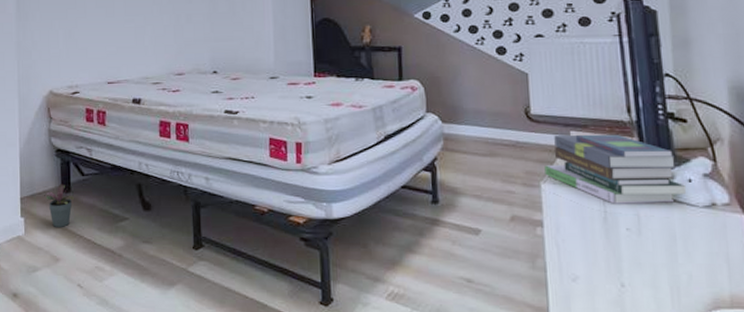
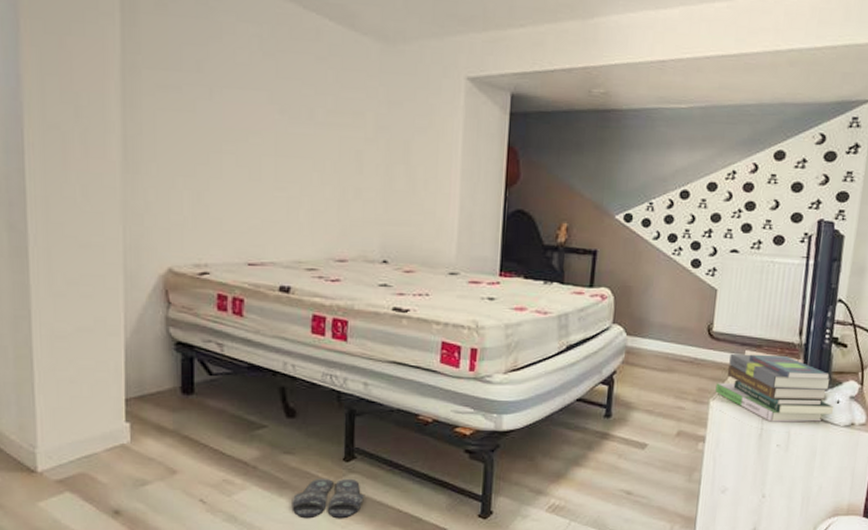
potted plant: present [44,184,75,227] -> none [158,384,199,435]
slippers: none [152,265,214,304] -> present [292,478,365,519]

